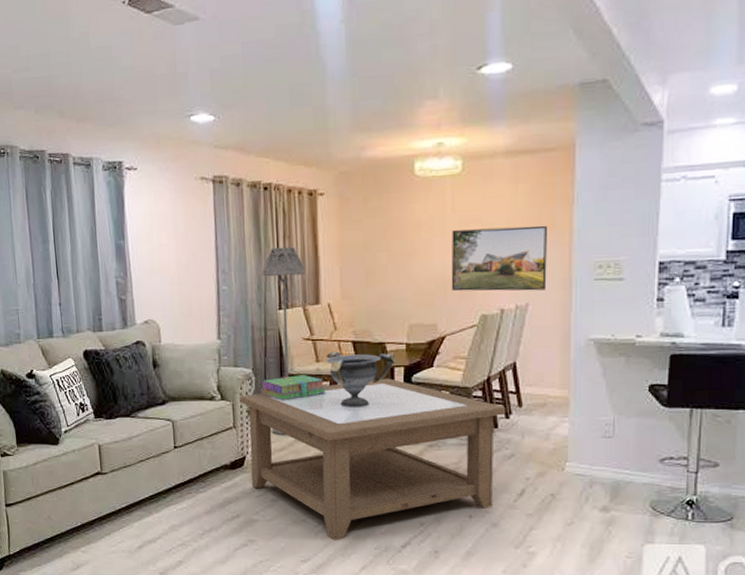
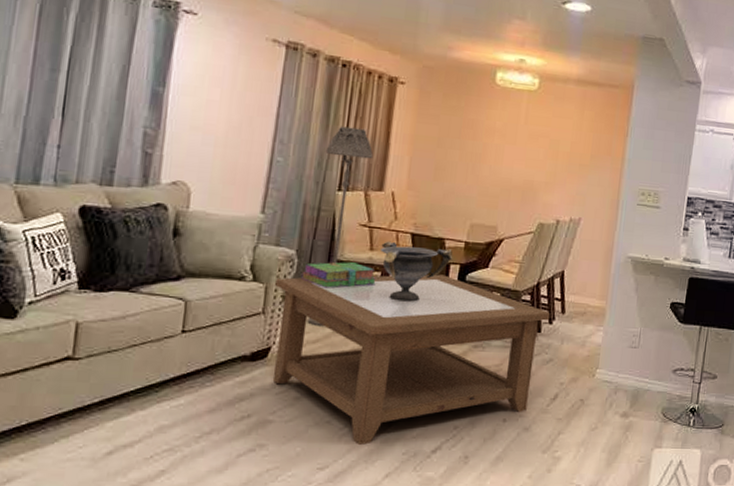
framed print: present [451,225,548,292] -> none [515,141,605,208]

